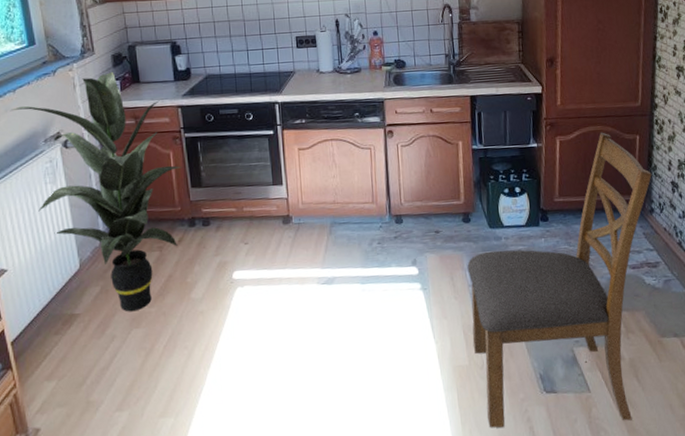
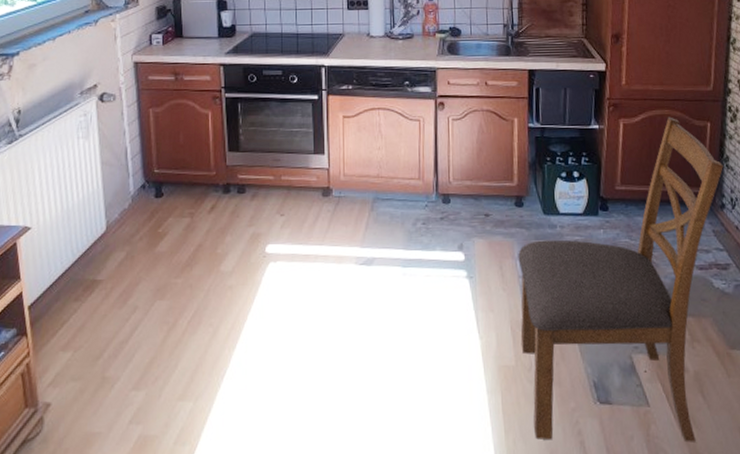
indoor plant: present [11,72,183,312] -> none [49,25,221,282]

